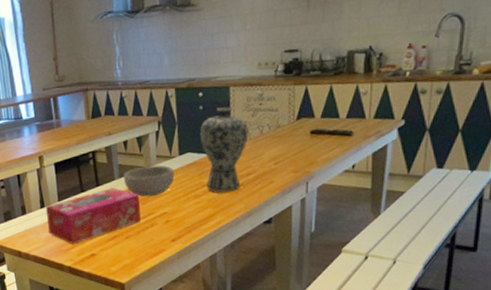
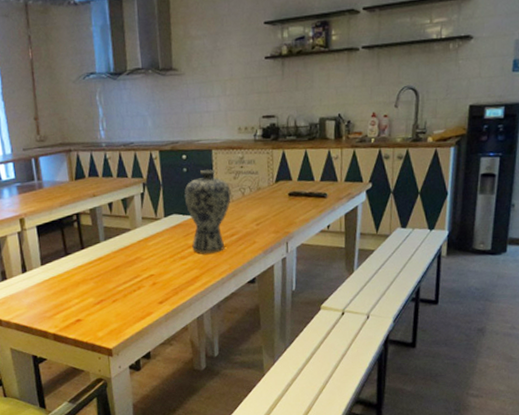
tissue box: present [45,188,141,244] -> none [27,250,128,310]
bowl: present [123,165,175,197] -> none [108,227,161,260]

